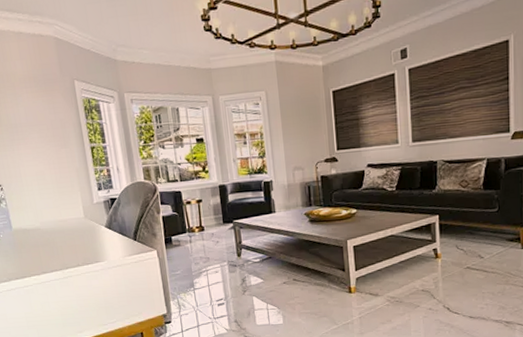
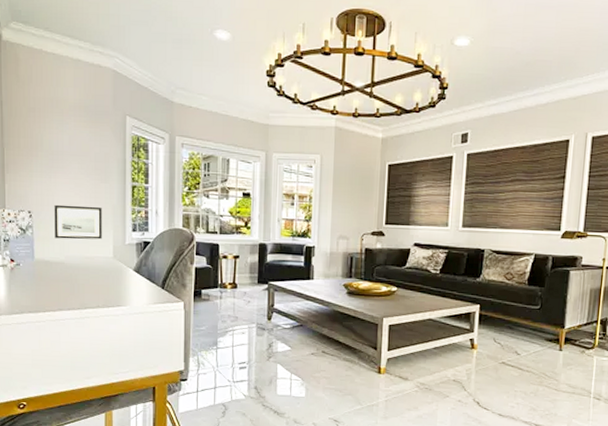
wall art: none [22,171,71,207] -> present [54,204,102,240]

